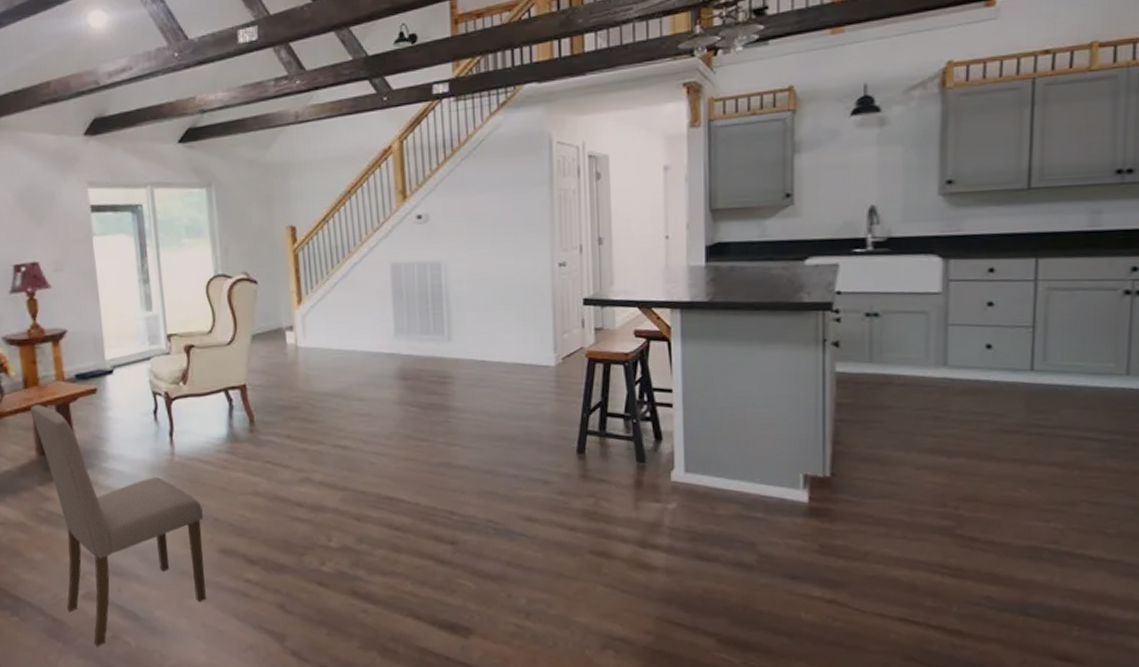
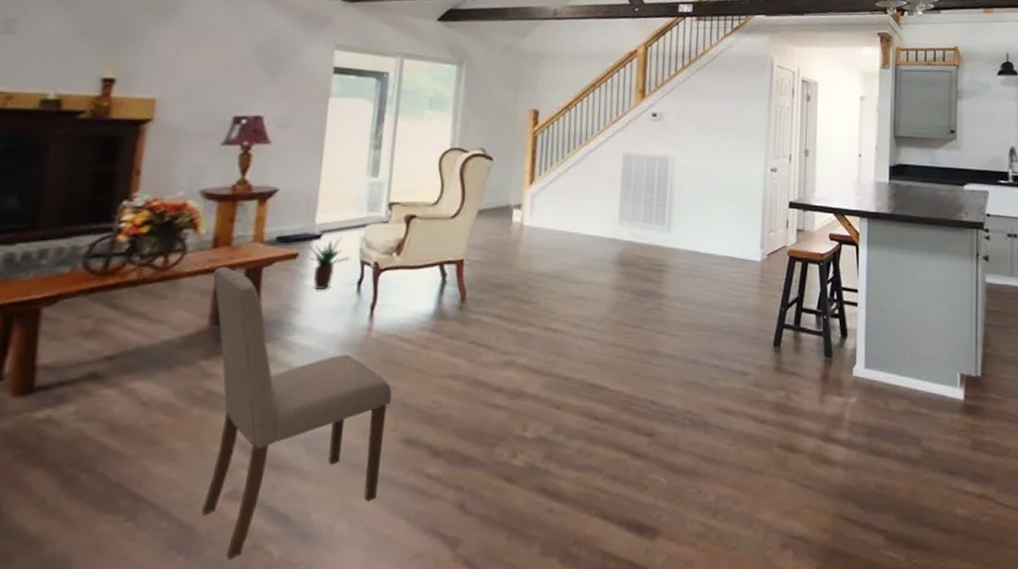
potted plant: none [103,370,143,420] -> present [308,237,351,289]

